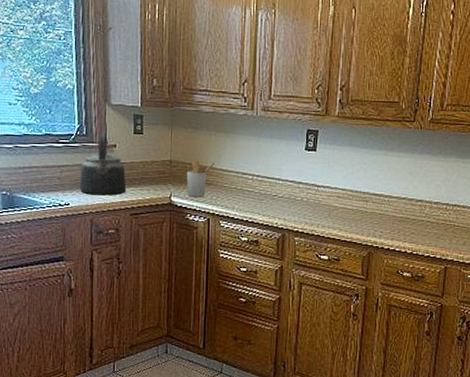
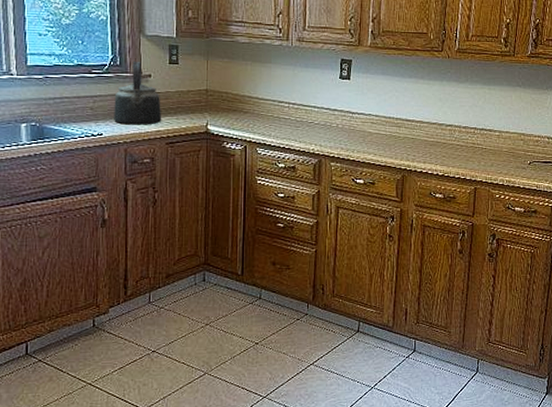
utensil holder: present [186,159,215,198] -> none [222,88,251,126]

